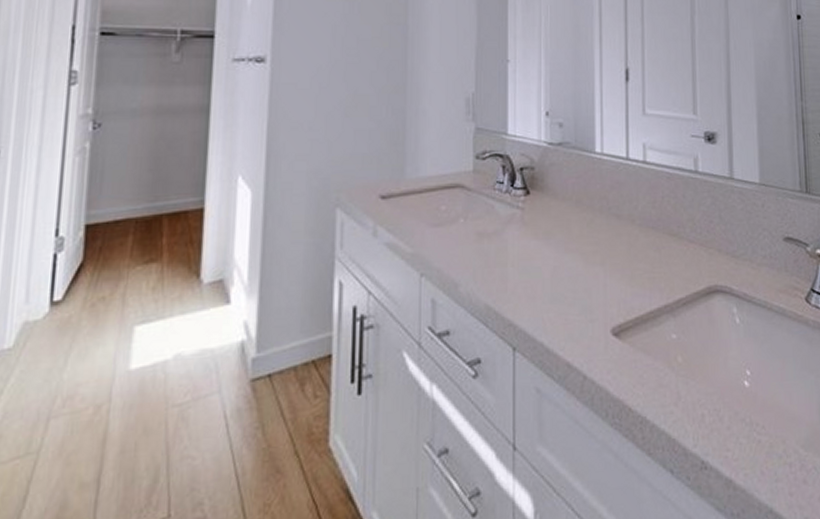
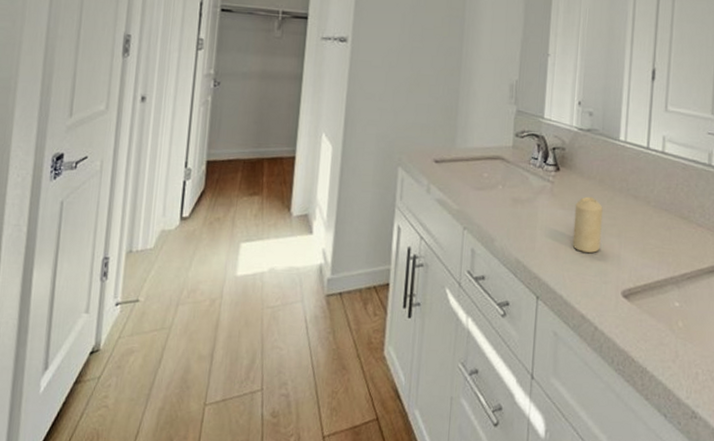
candle: none [550,221,583,288] -> present [572,196,603,253]

